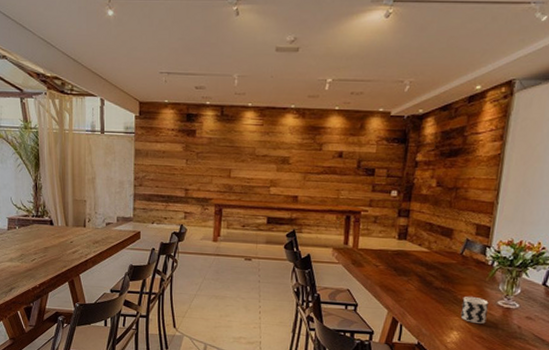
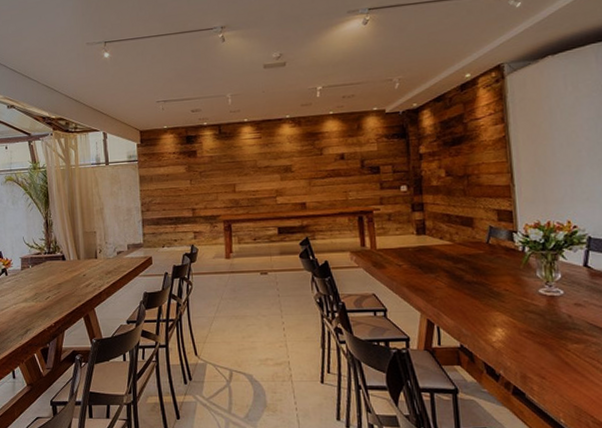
cup: present [460,296,489,324] -> none [499,287,531,317]

